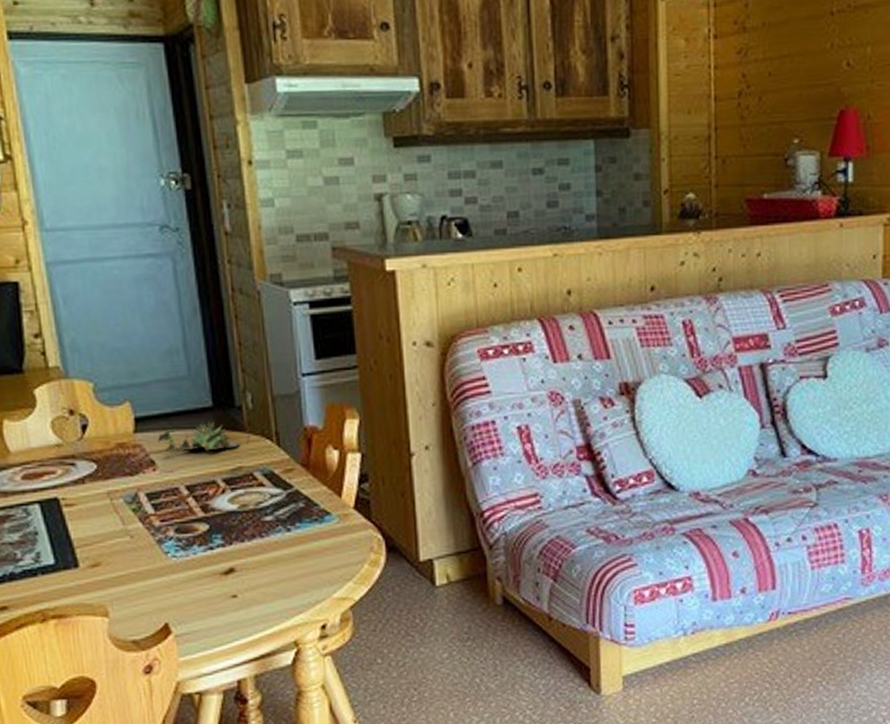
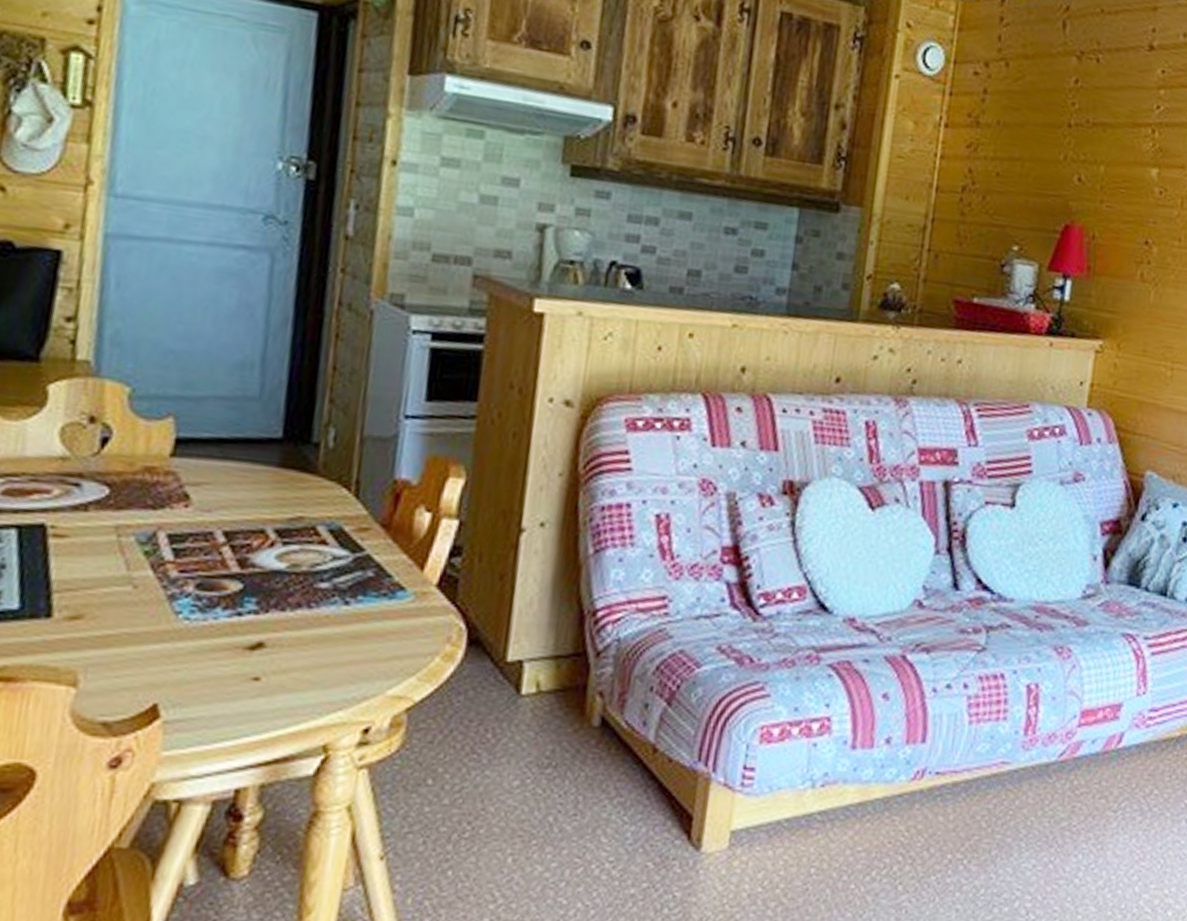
succulent plant: present [157,421,250,454] -> none [198,454,323,493]

